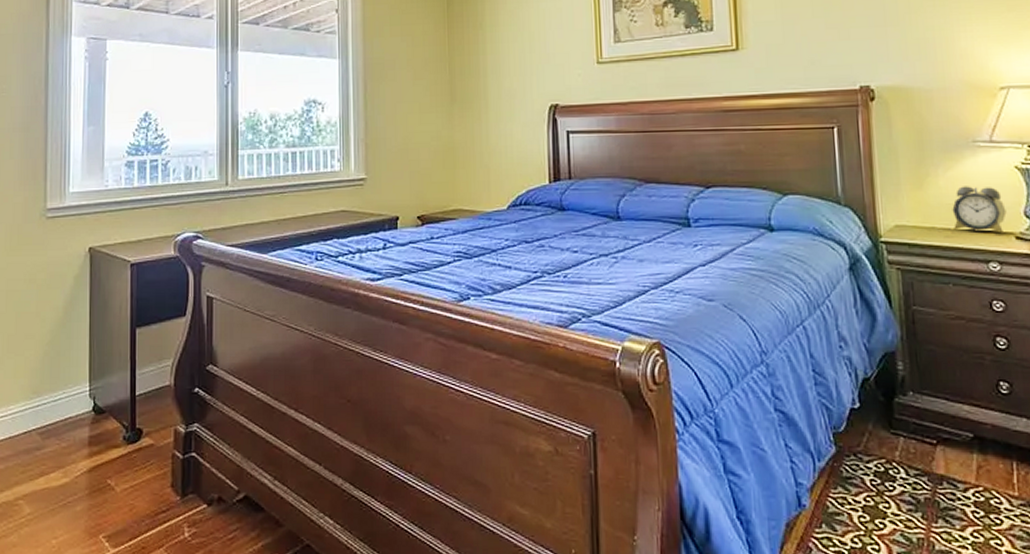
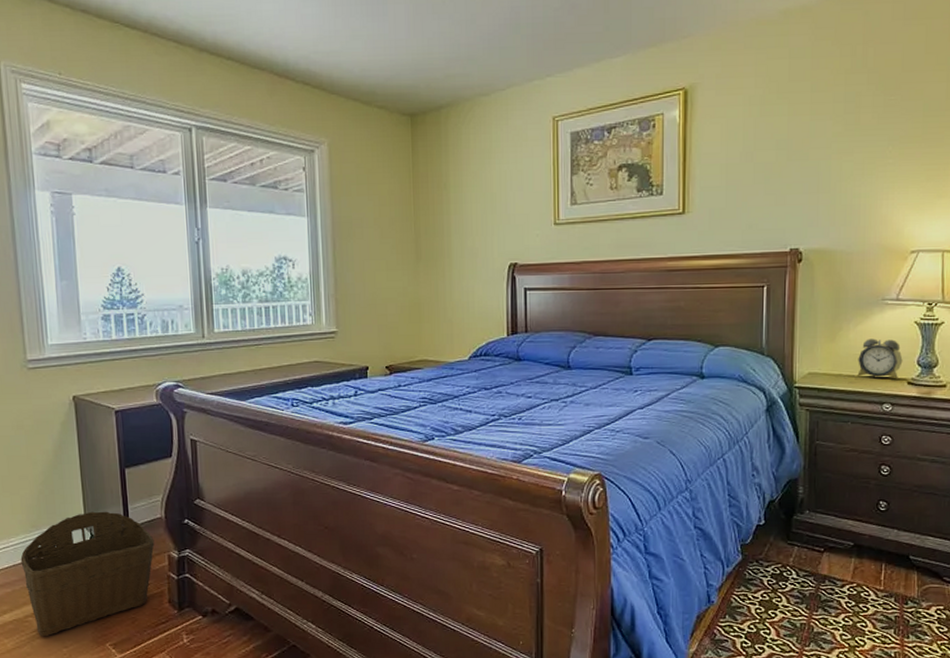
wicker basket: none [17,376,161,525] -> present [20,511,155,637]

